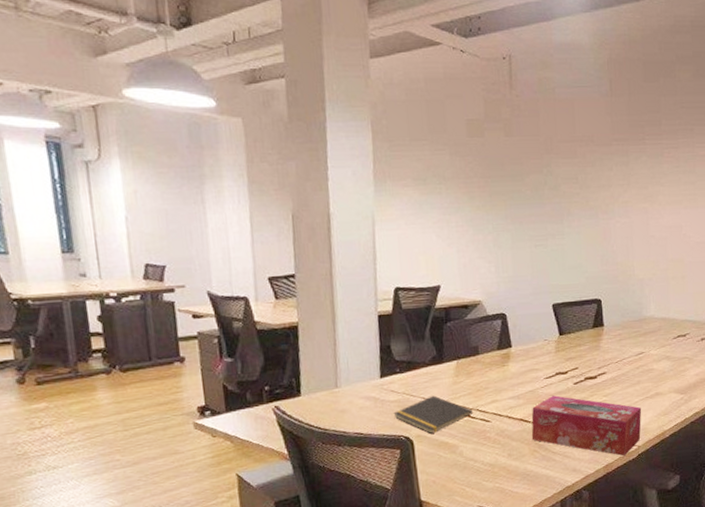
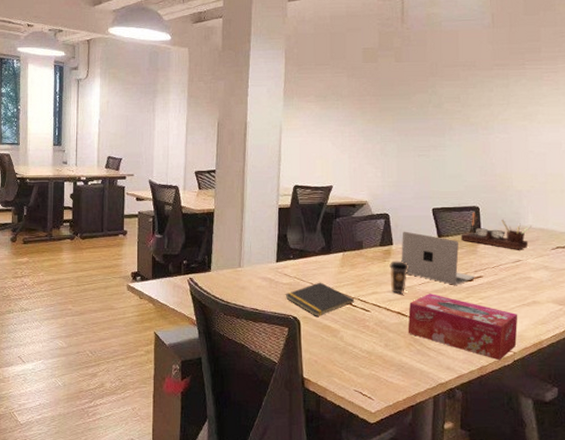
coffee cup: none [509,363,530,400] -> present [389,260,408,294]
laptop: none [521,331,599,385] -> present [401,231,475,285]
desk organizer: none [583,305,654,343] -> present [460,212,532,250]

